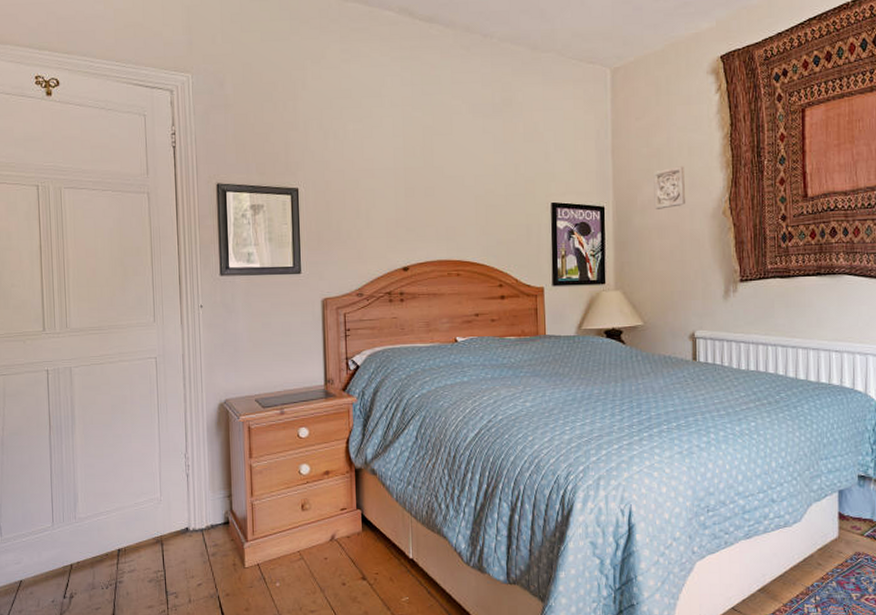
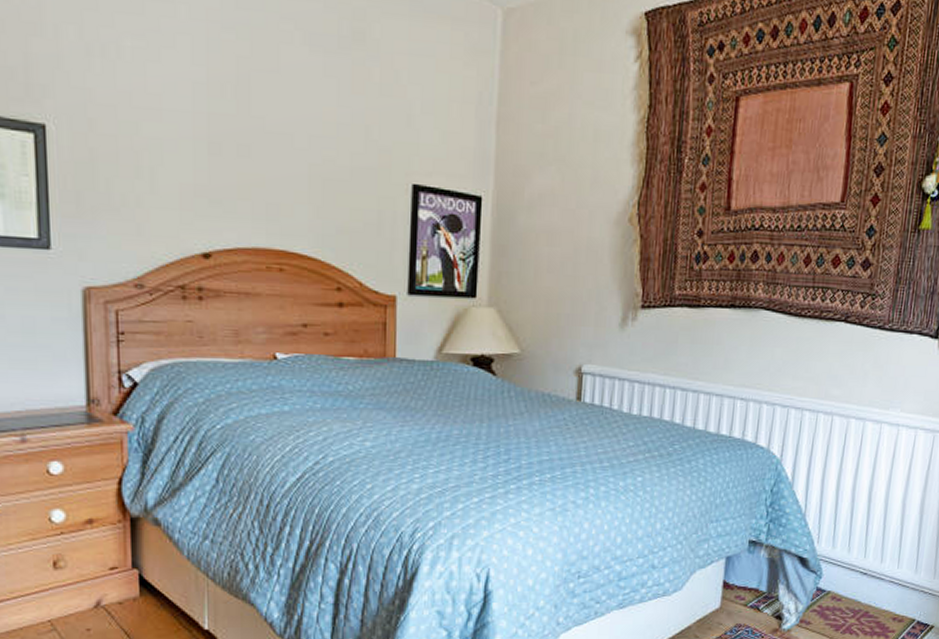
wall ornament: present [653,166,685,209] -> none [545,153,587,208]

